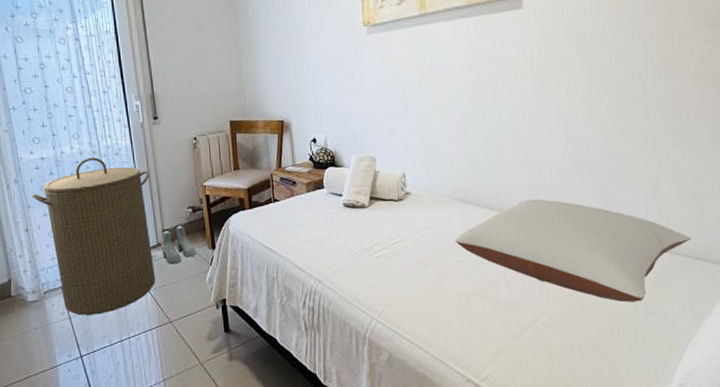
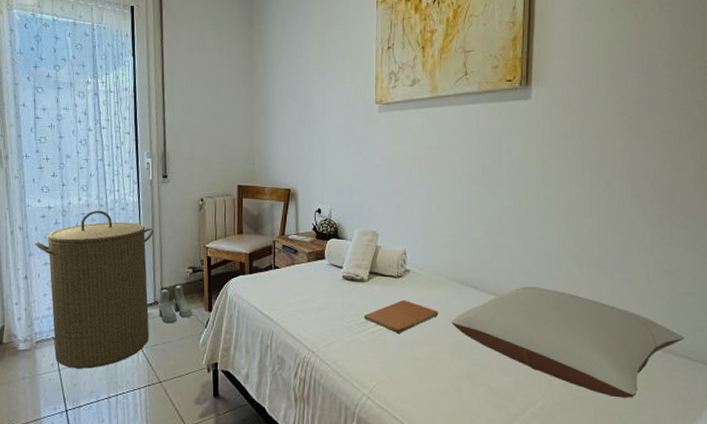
book: none [368,222,443,257] -> present [364,299,439,334]

